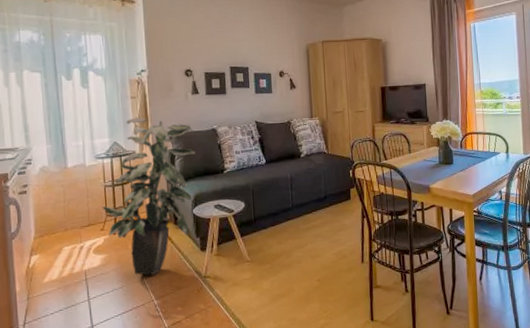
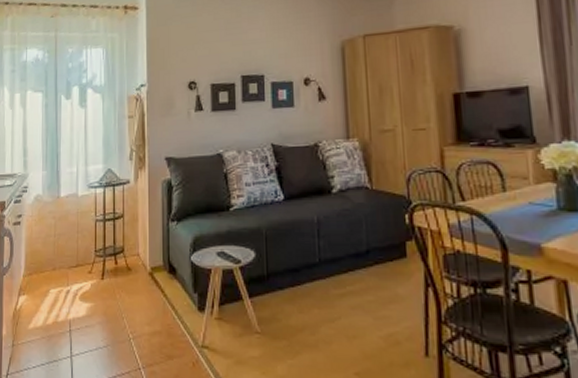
indoor plant: present [102,117,196,276] -> none [91,140,197,336]

